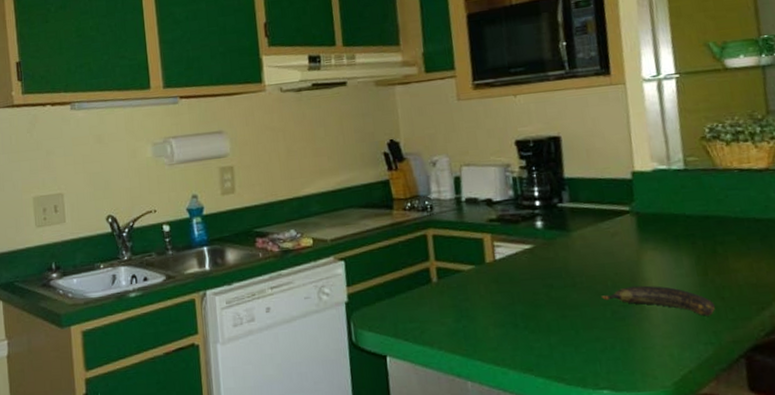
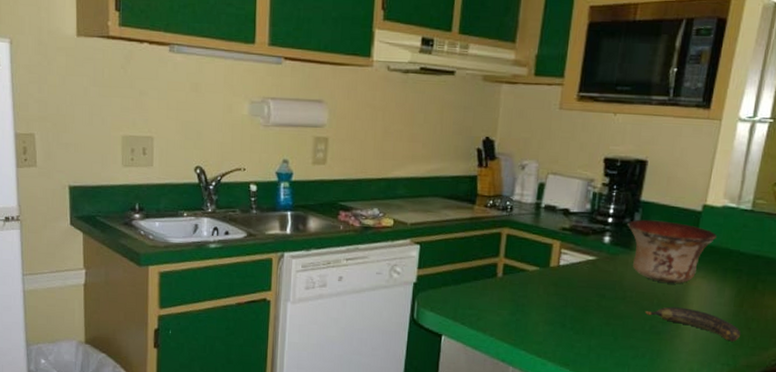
bowl: none [556,195,656,261] -> present [627,219,717,283]

